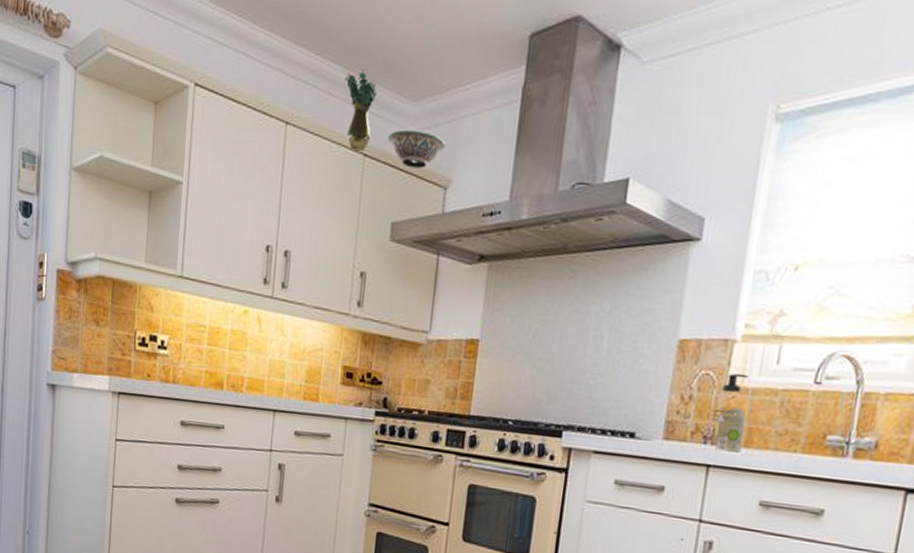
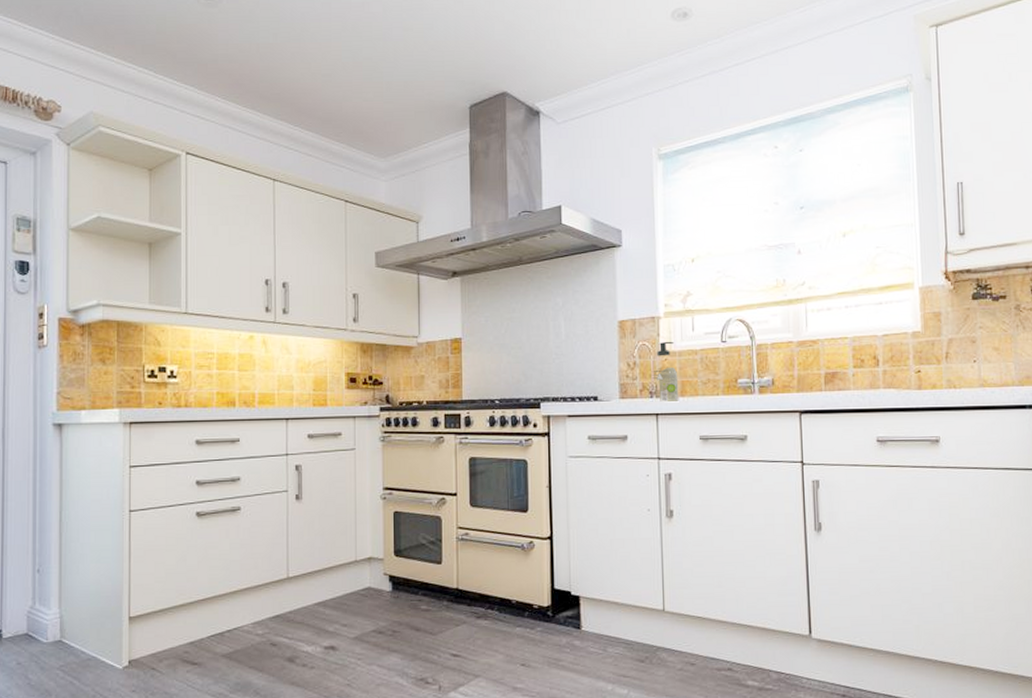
vase: present [345,70,377,151] -> none [322,136,350,198]
decorative bowl: present [387,129,445,168] -> none [364,179,413,209]

